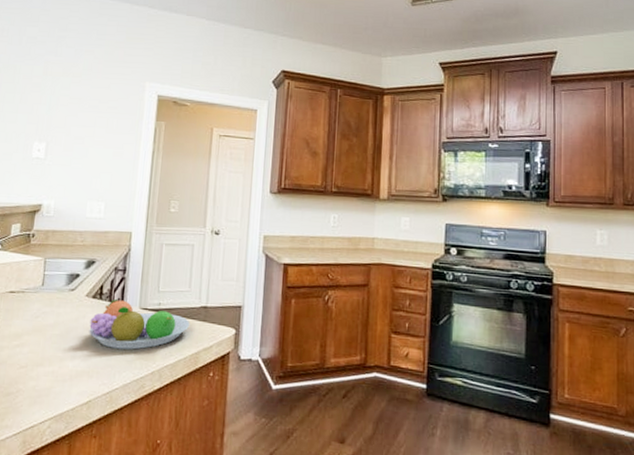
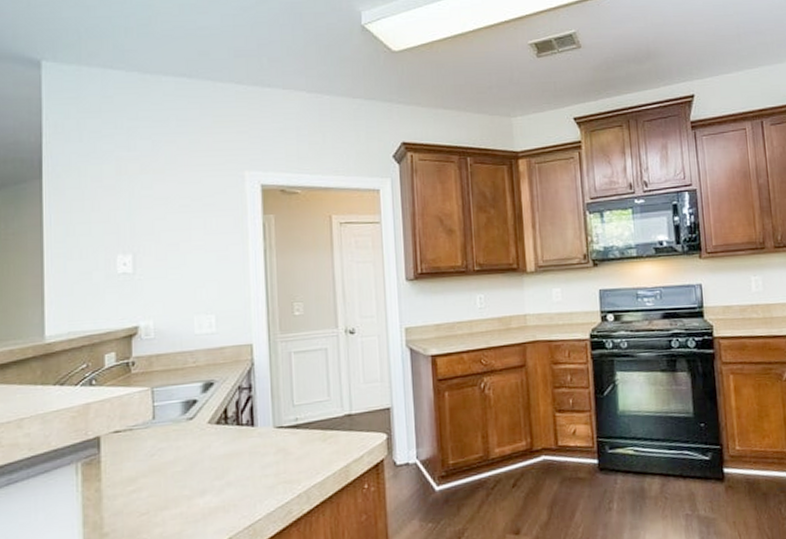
fruit bowl: present [89,300,190,350] -> none [217,421,335,477]

